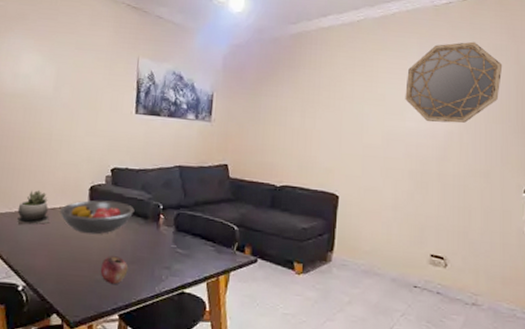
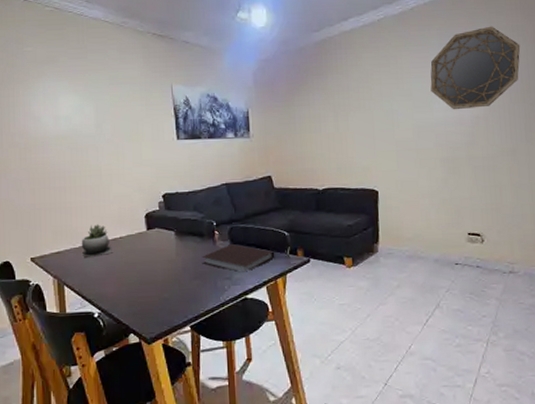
fruit bowl: present [59,200,135,235] -> none [120,224,190,258]
apple: present [100,256,129,285] -> none [167,274,193,301]
notebook: none [142,230,221,264] -> present [202,243,275,272]

